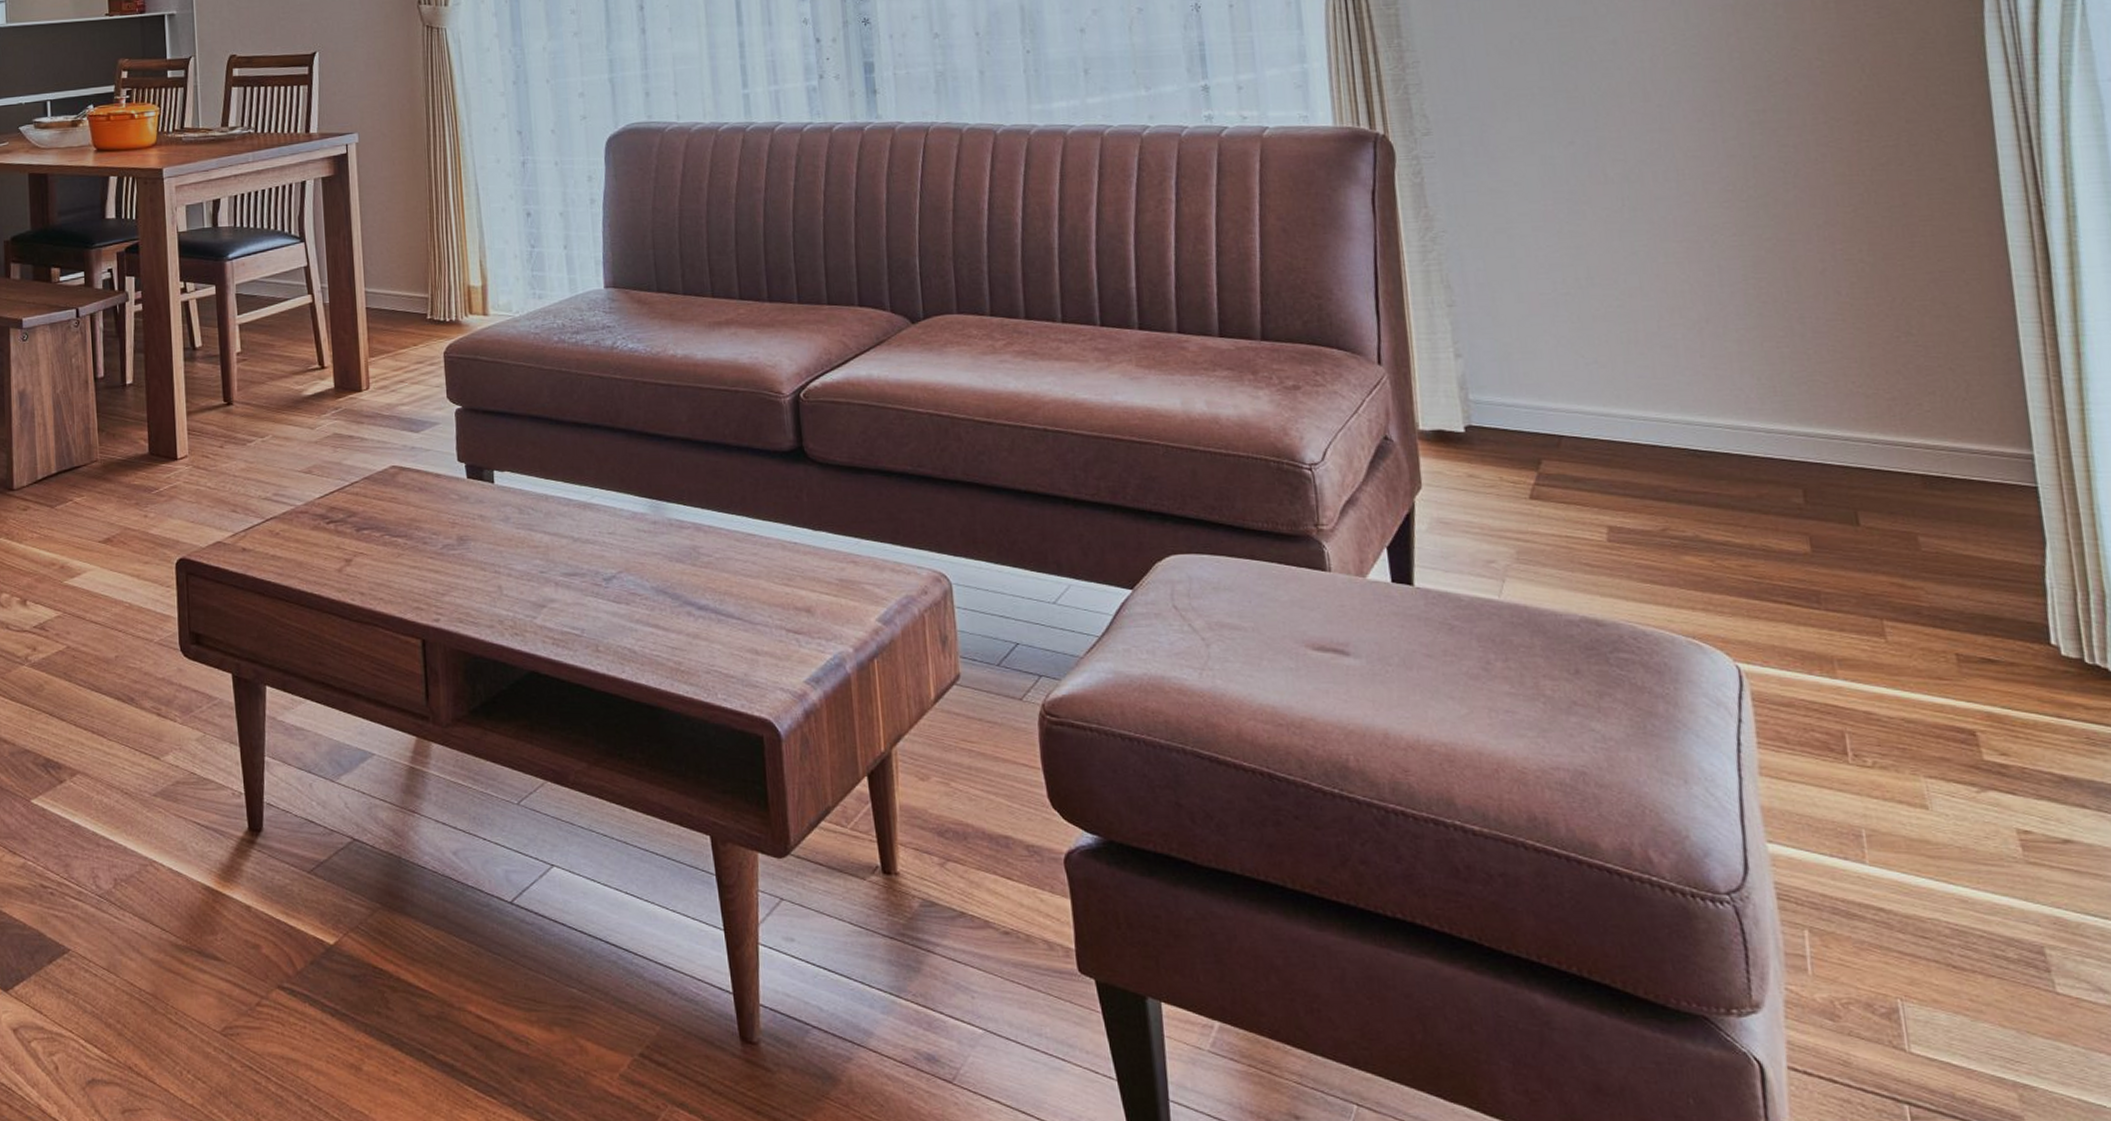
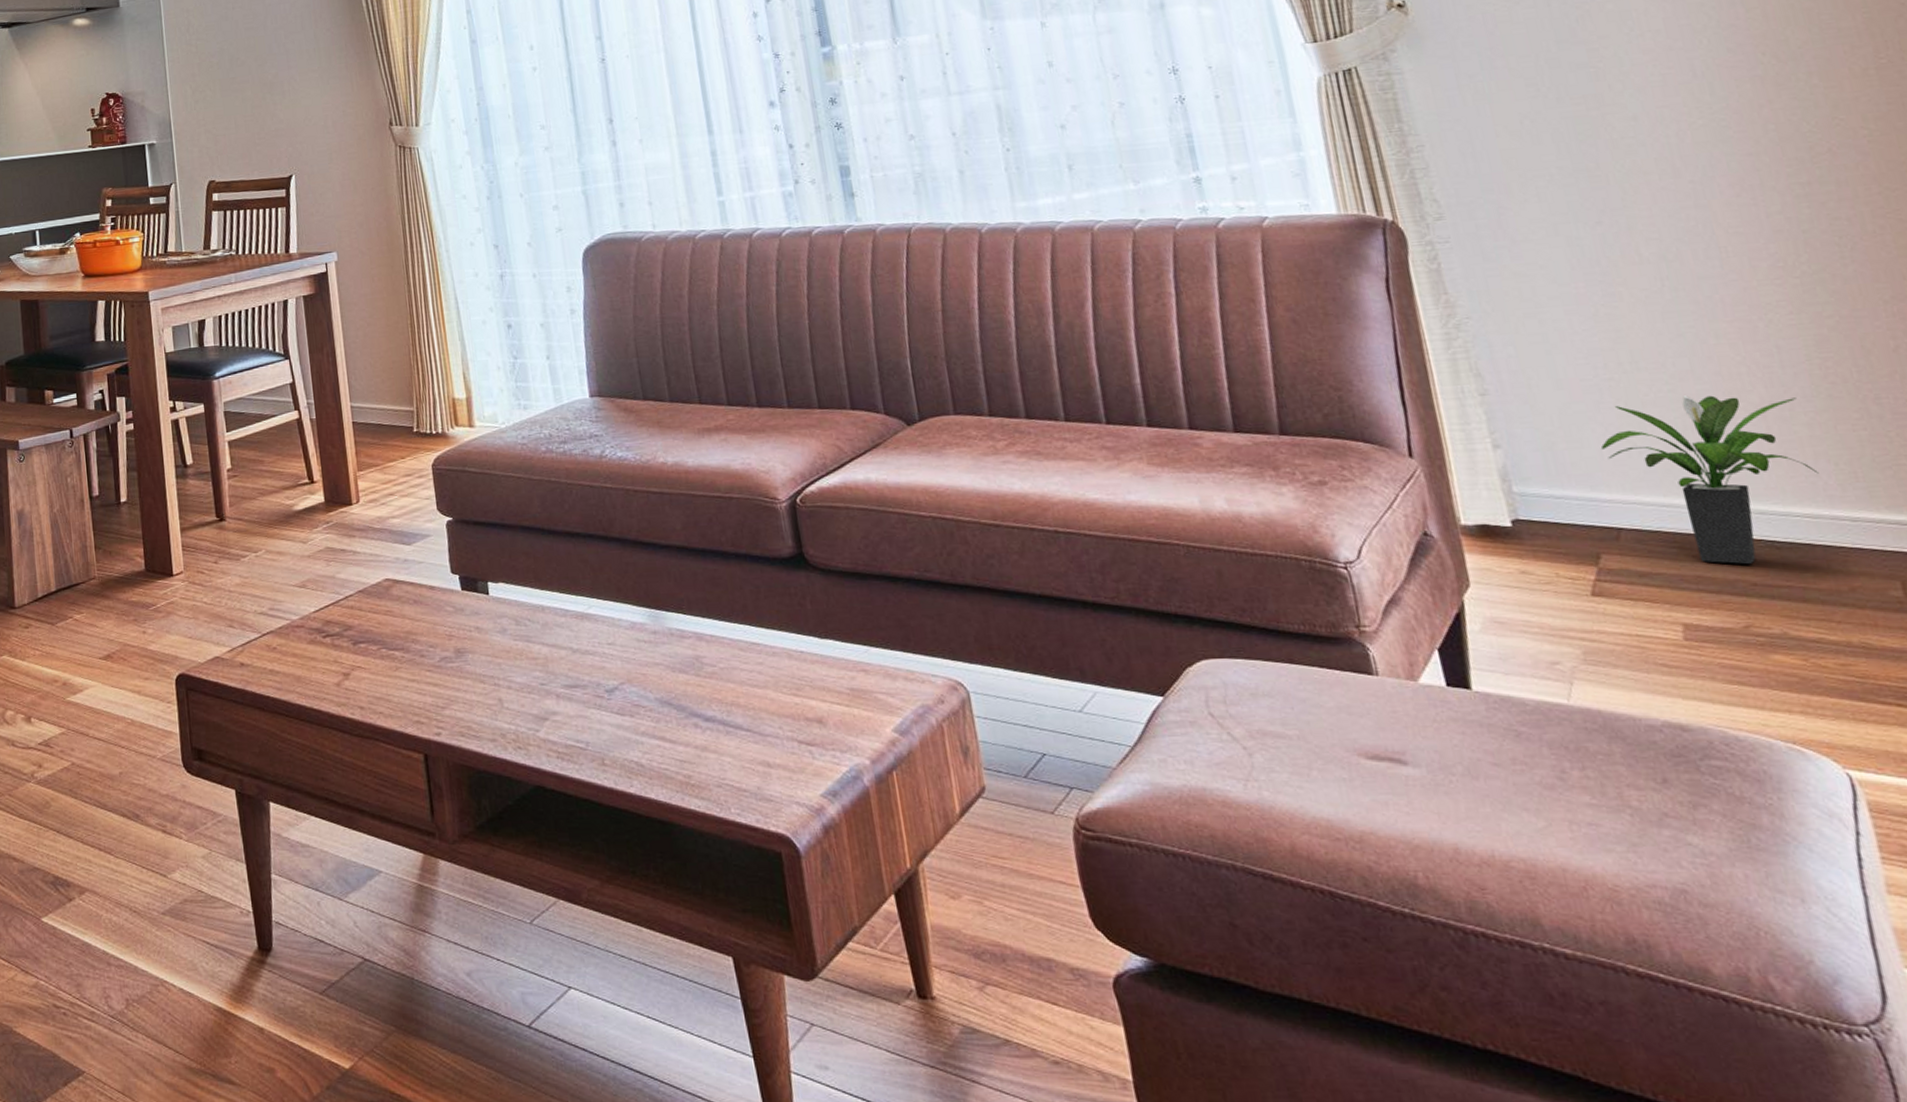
potted plant: none [1551,311,1742,472] -> present [1600,395,1819,565]

